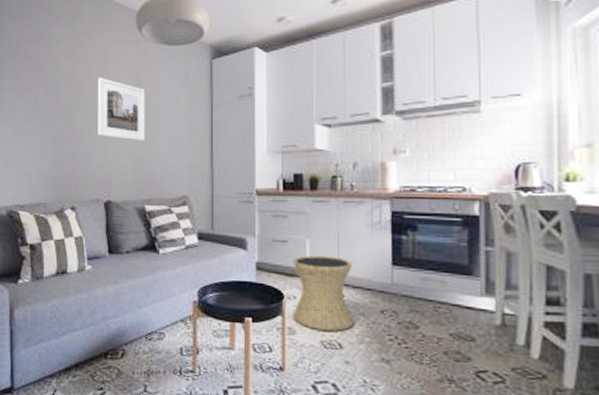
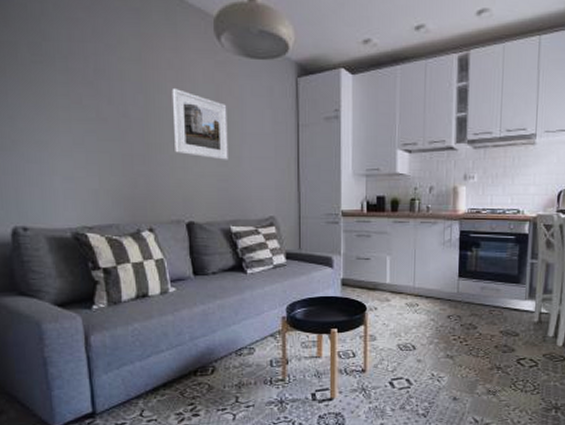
side table: present [292,255,354,331] -> none [373,271,426,335]

